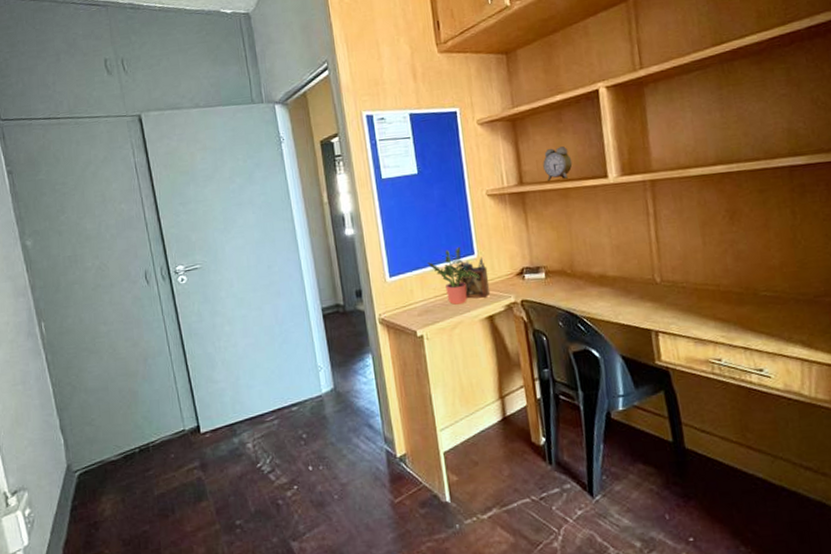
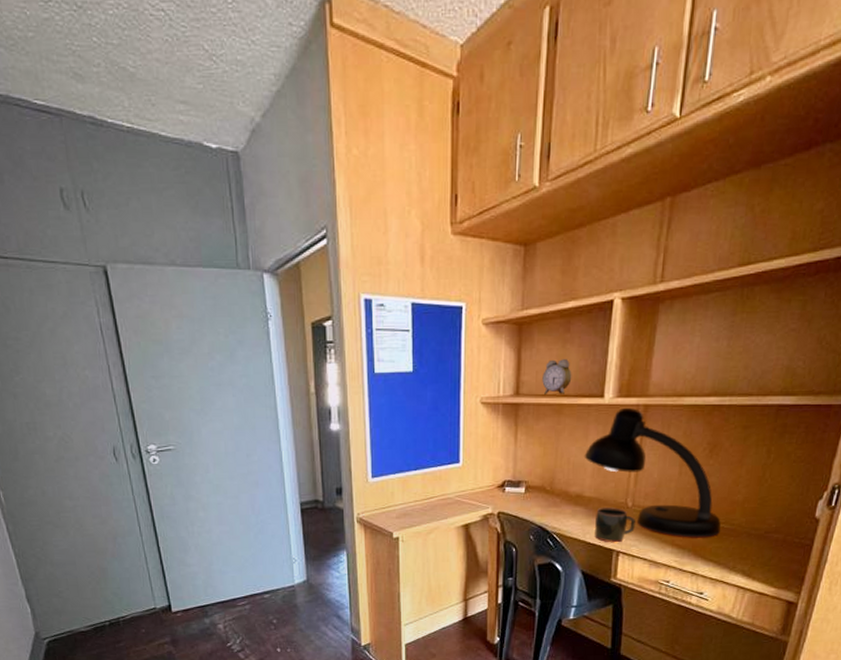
potted plant: present [427,246,479,305] -> none [411,453,461,511]
desk organizer: present [459,257,491,299] -> none [441,466,470,507]
desk lamp: none [599,184,764,311] -> present [584,408,721,538]
mug: none [624,285,669,322] -> present [595,508,635,542]

